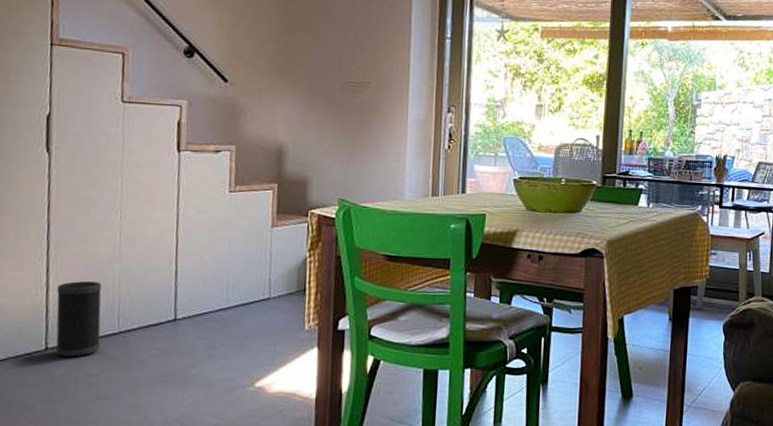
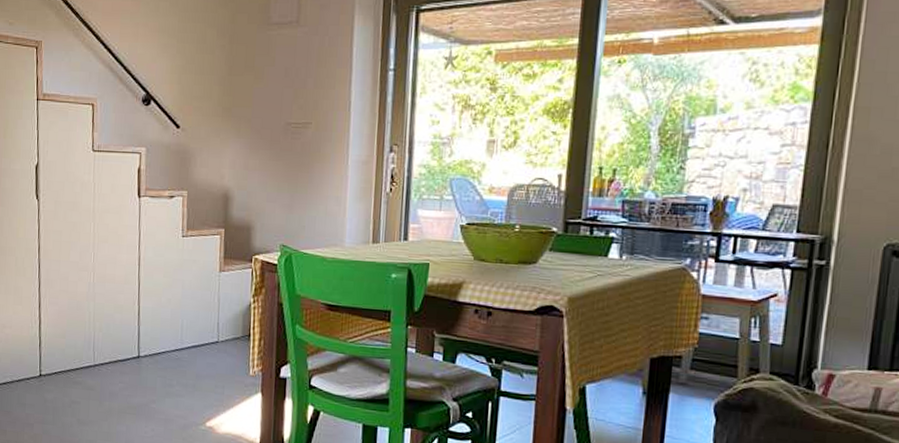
speaker: present [56,281,102,356] -> none [47,316,81,384]

